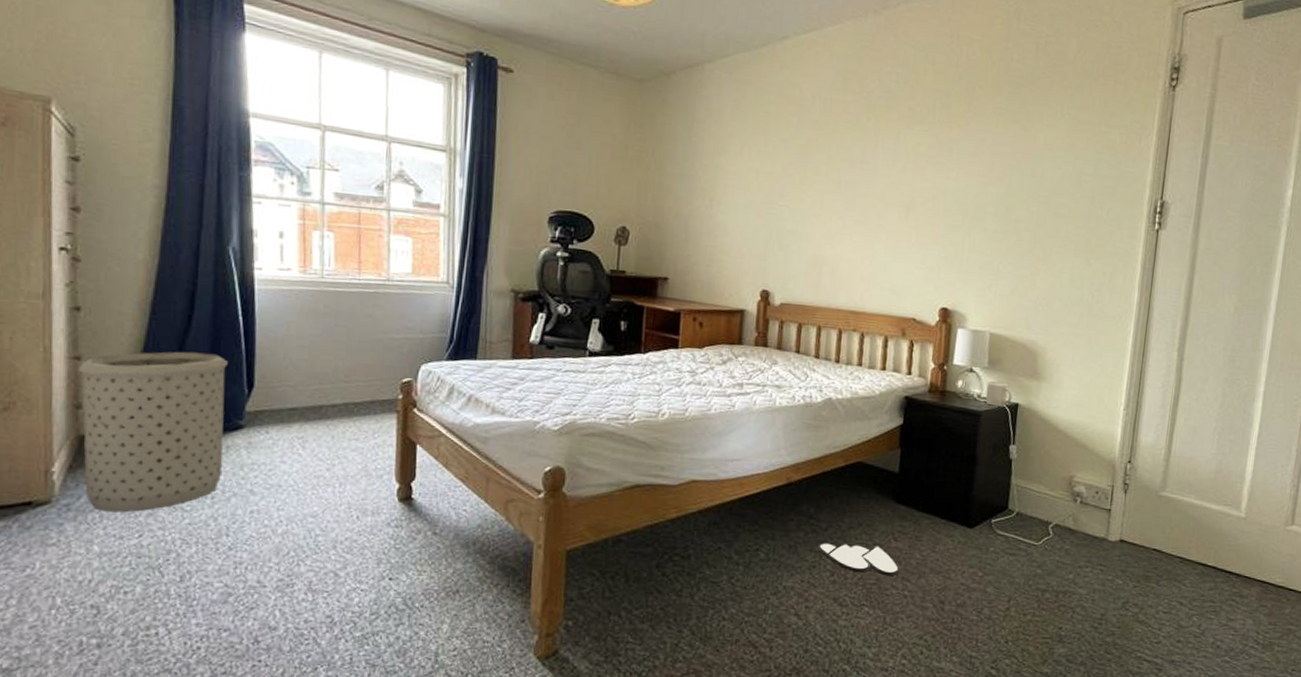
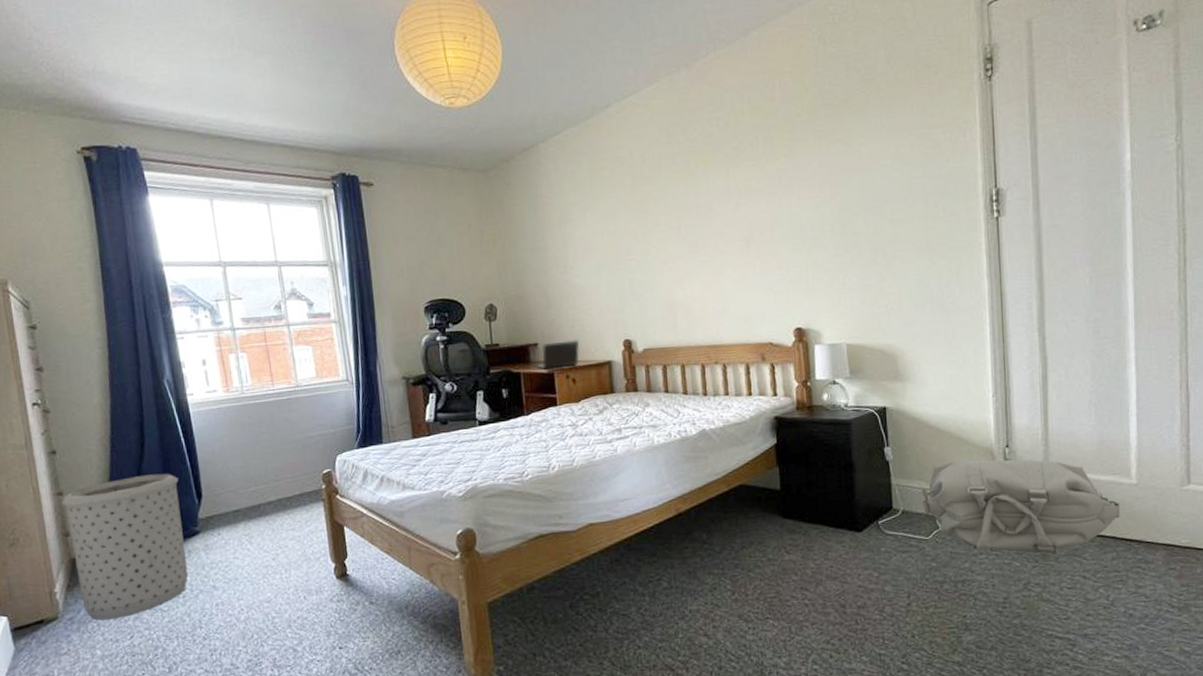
laptop: none [664,279,713,309] -> present [538,340,579,370]
slippers: present [818,543,900,576] -> none [715,560,797,588]
mug: present [985,381,1013,407] -> none [852,388,879,413]
duffel bag: none [1038,468,1226,578] -> present [921,459,1121,555]

